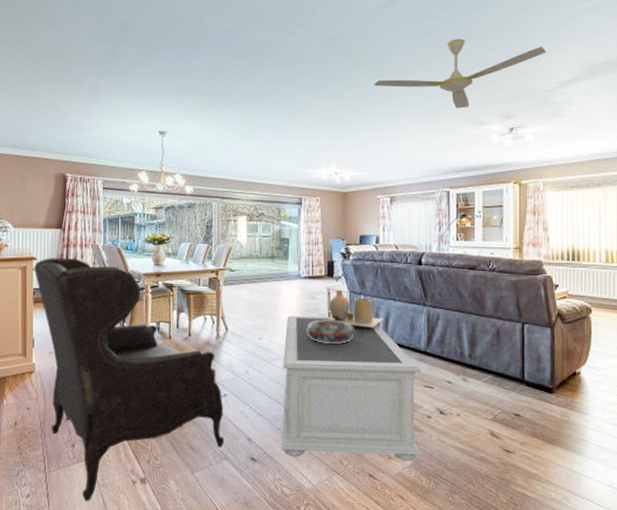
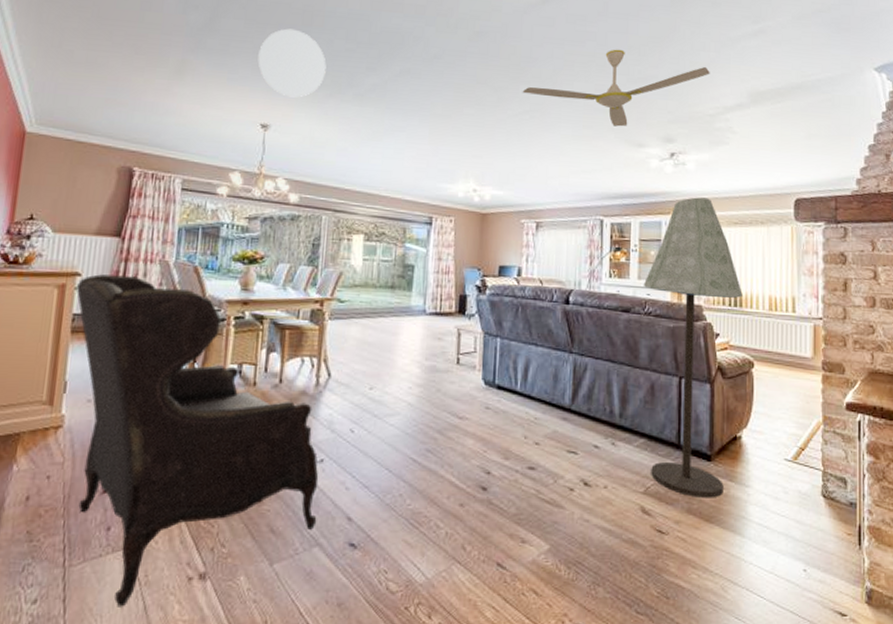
ceiling light: none [153,50,207,107] -> present [257,28,326,98]
coffee table: present [281,315,422,461] -> none [389,360,564,546]
decorative bowl: present [307,319,354,345] -> none [429,366,487,398]
vase: present [328,290,384,328] -> none [456,331,523,378]
floor lamp: none [487,166,580,424] -> present [643,197,743,498]

